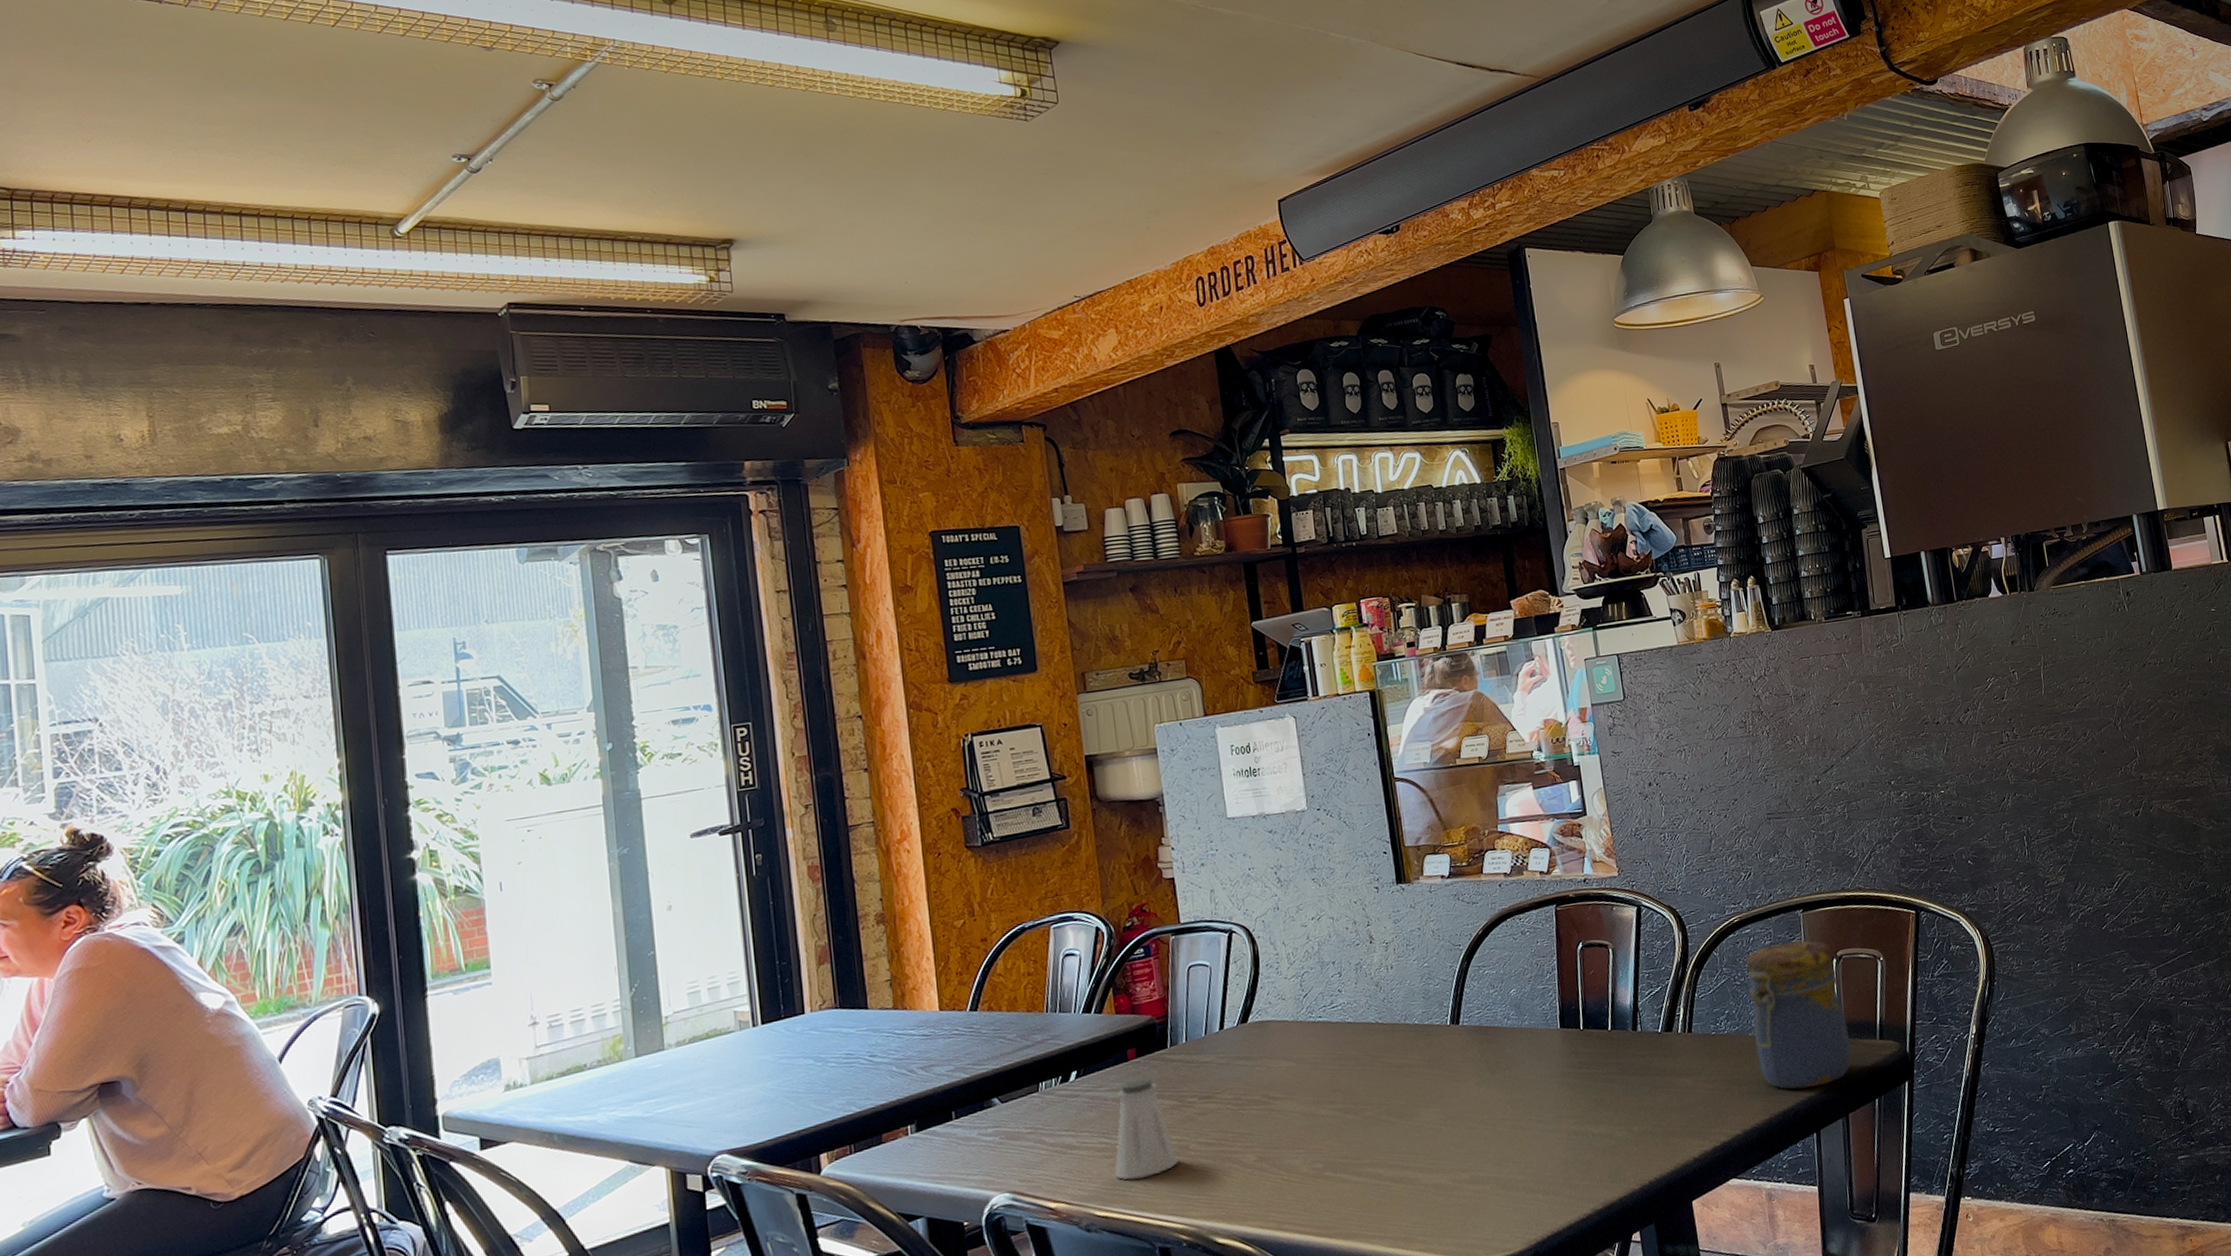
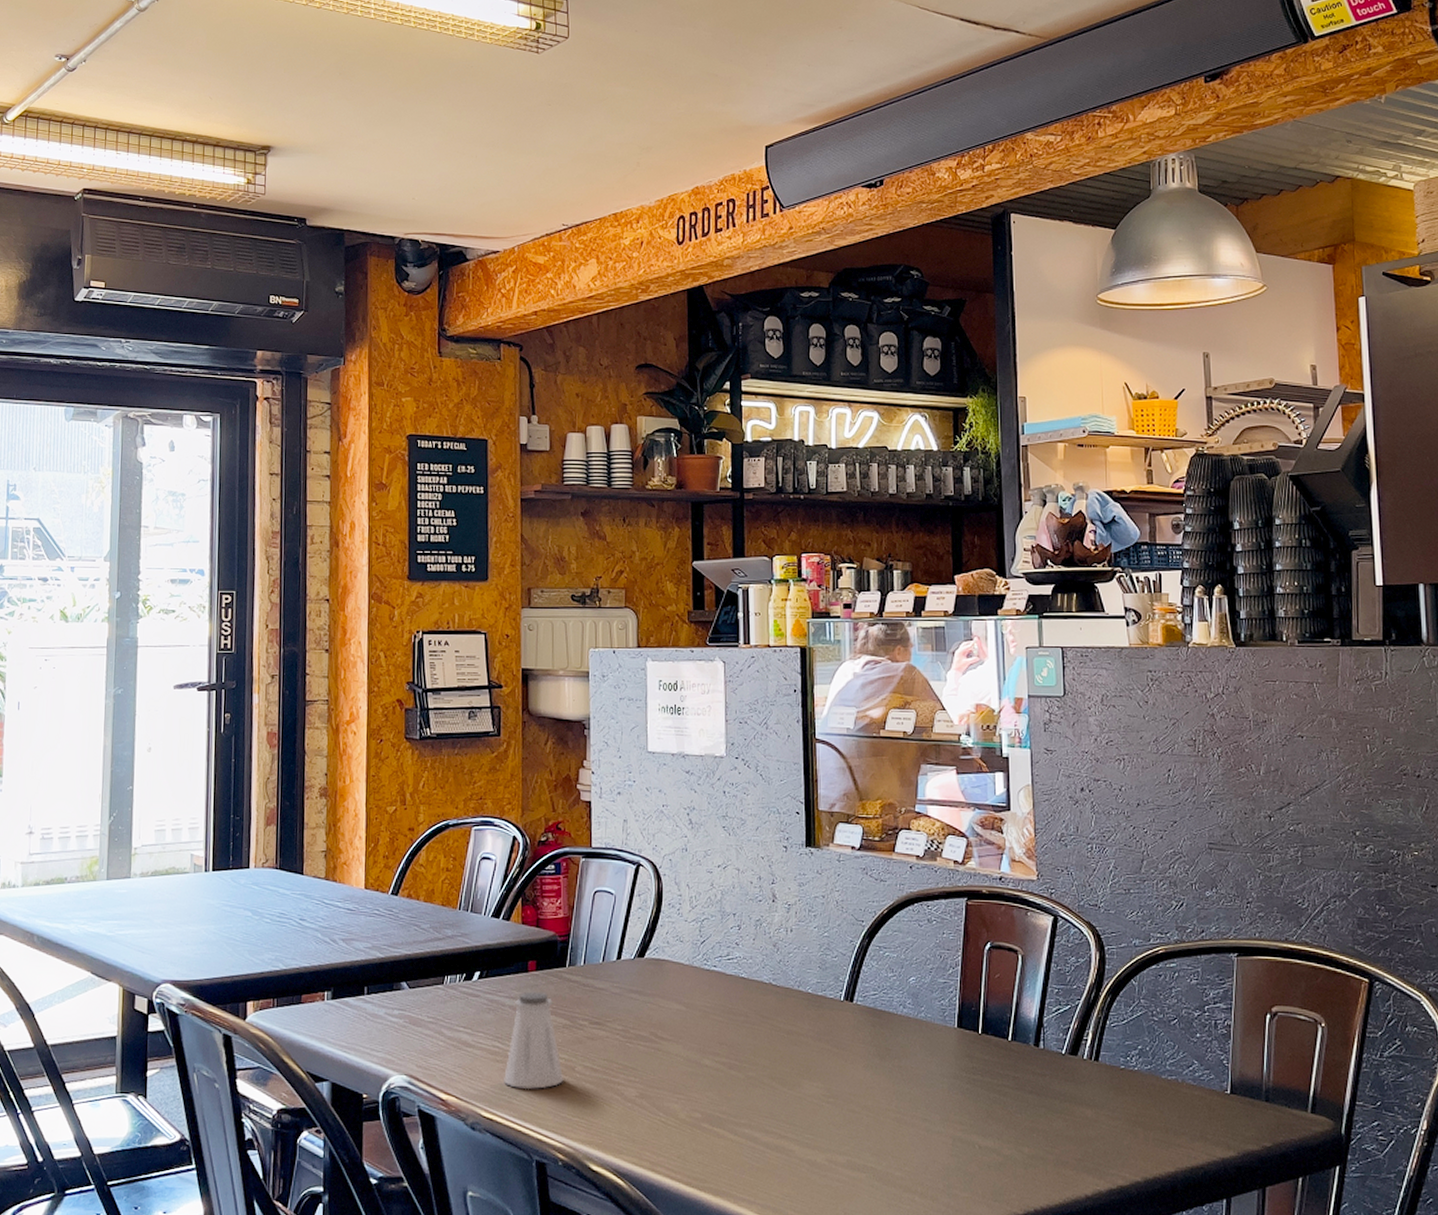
jar: present [1745,940,1851,1089] -> none [1167,985,1277,1149]

